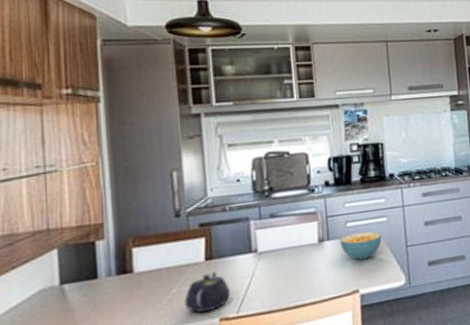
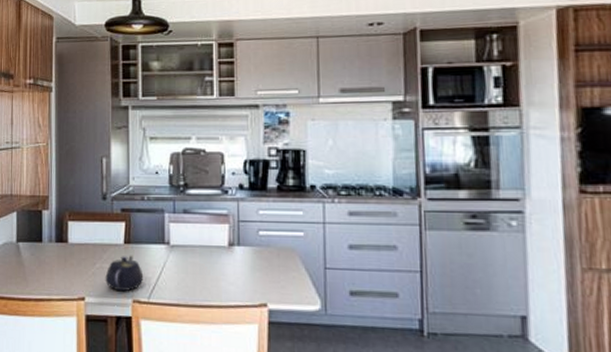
cereal bowl: present [339,231,382,260] -> none [250,243,297,273]

